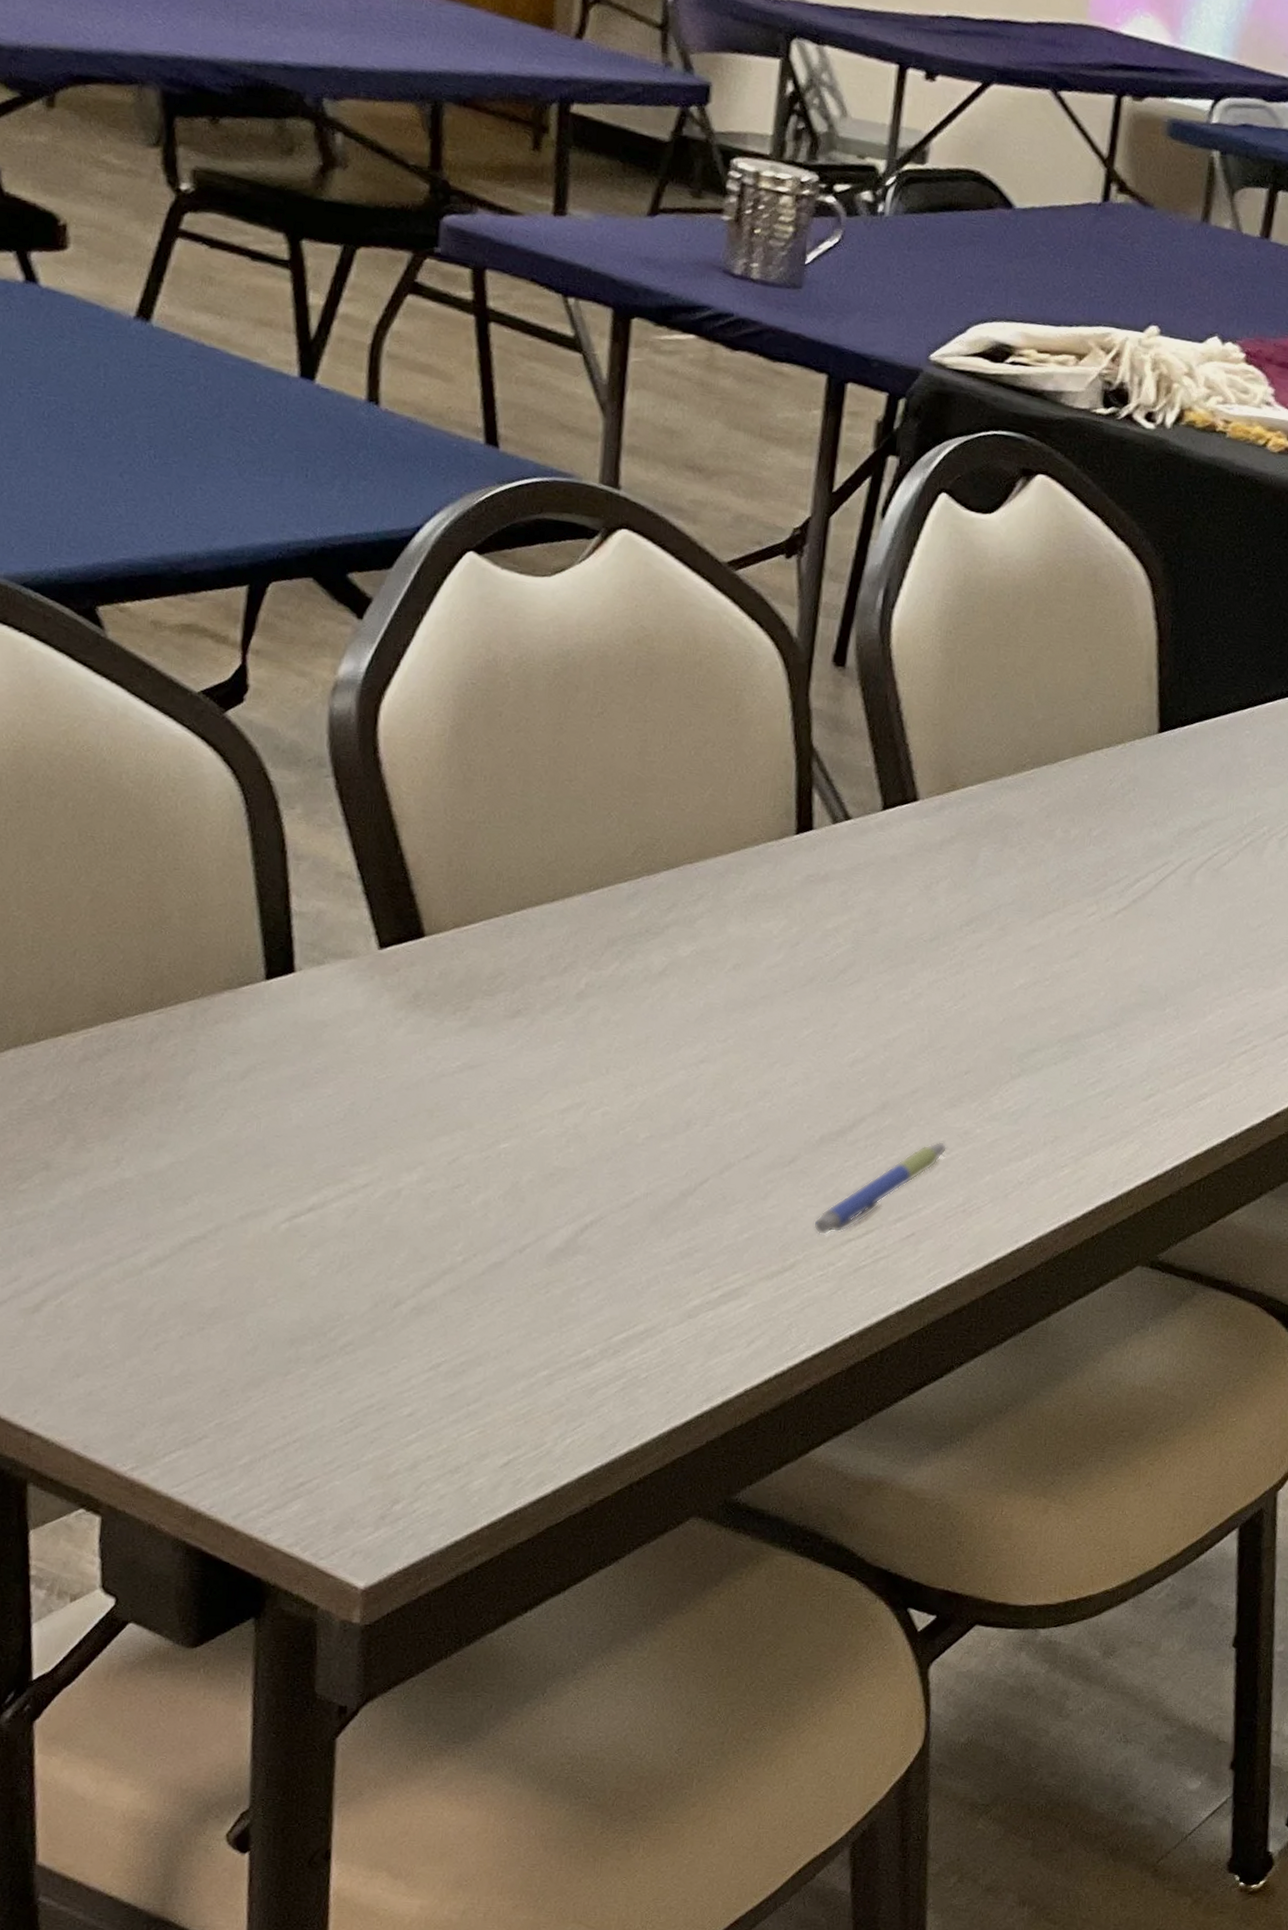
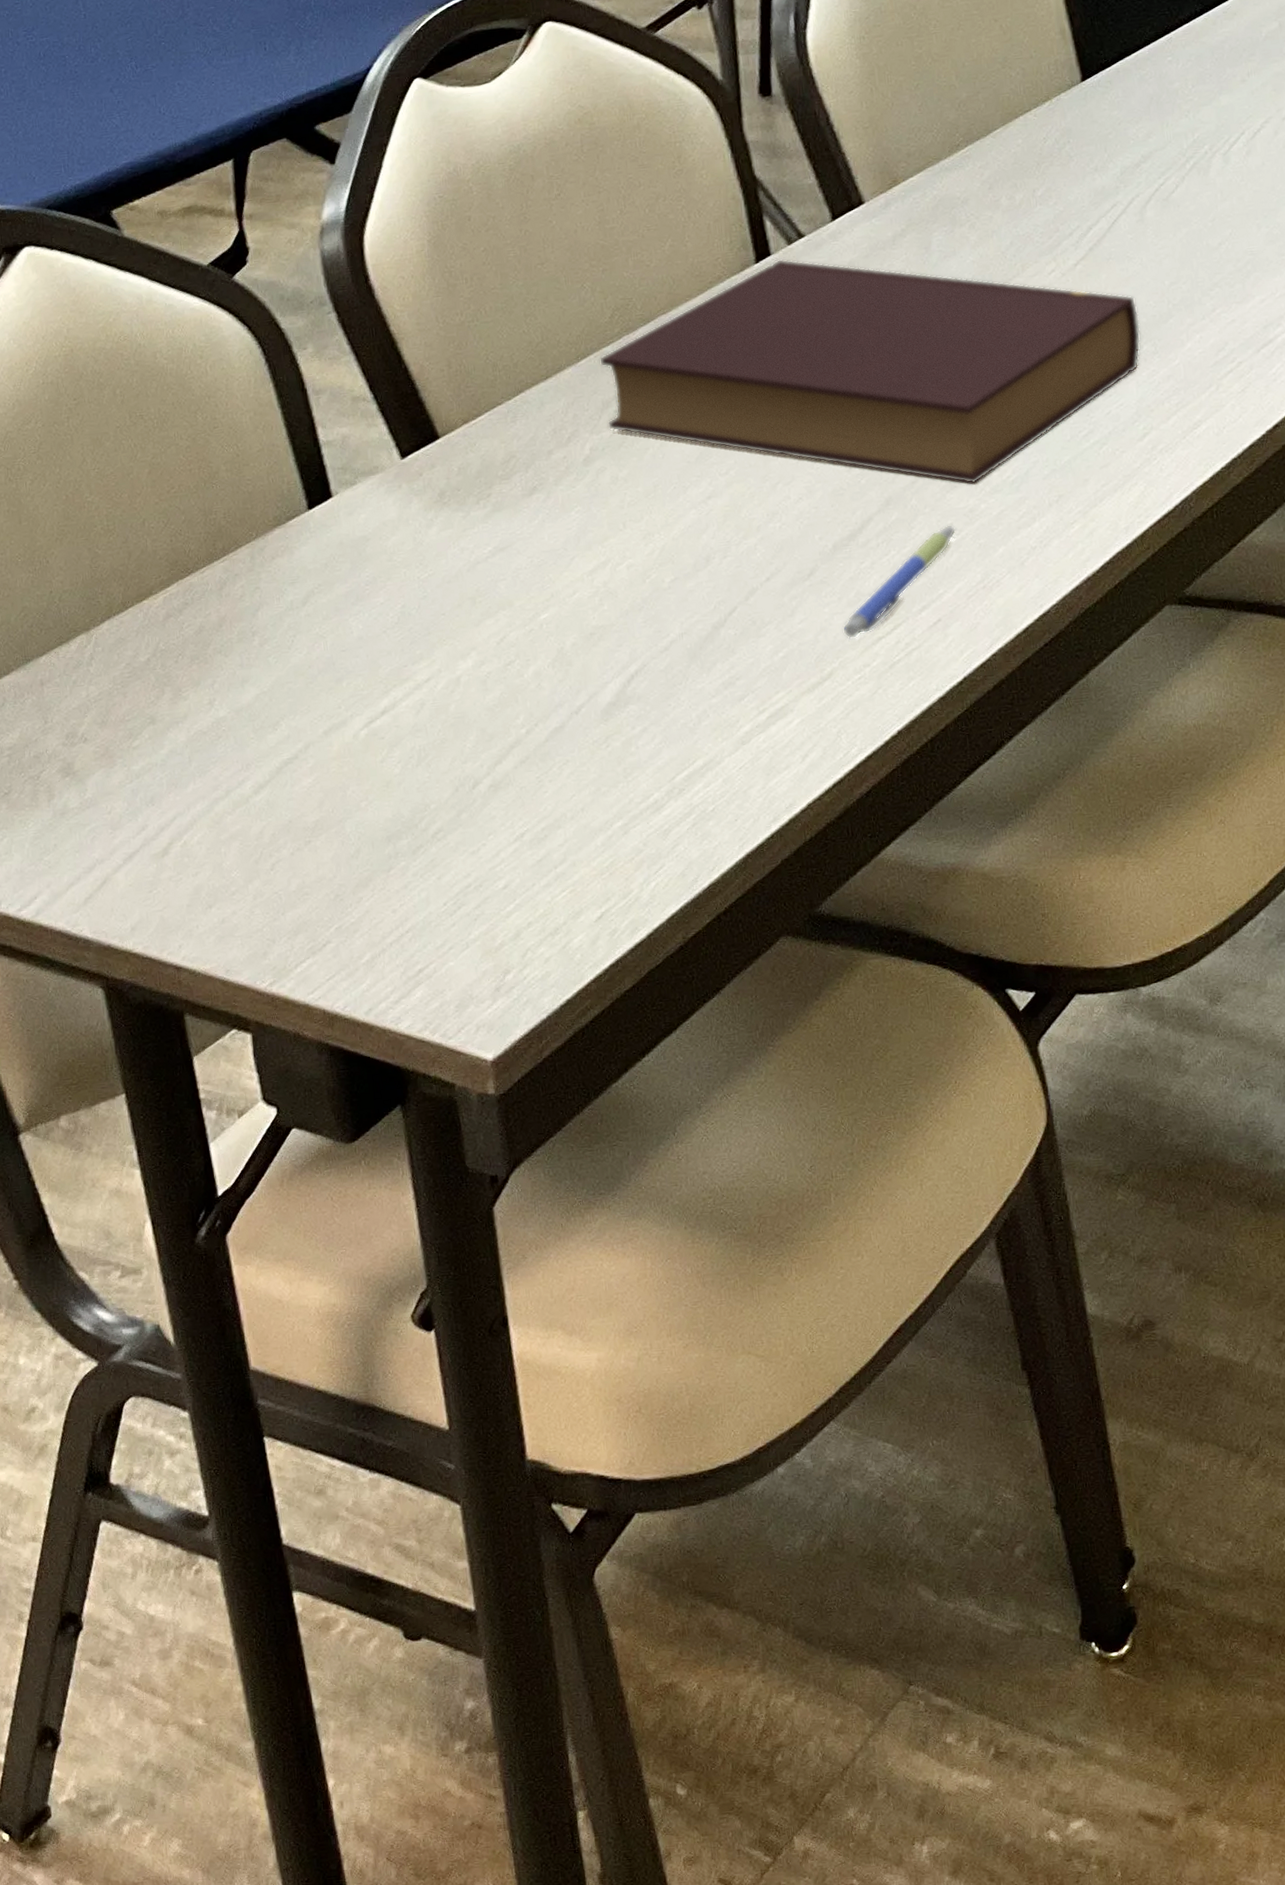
book: none [609,836,1168,1107] -> present [599,259,1141,484]

